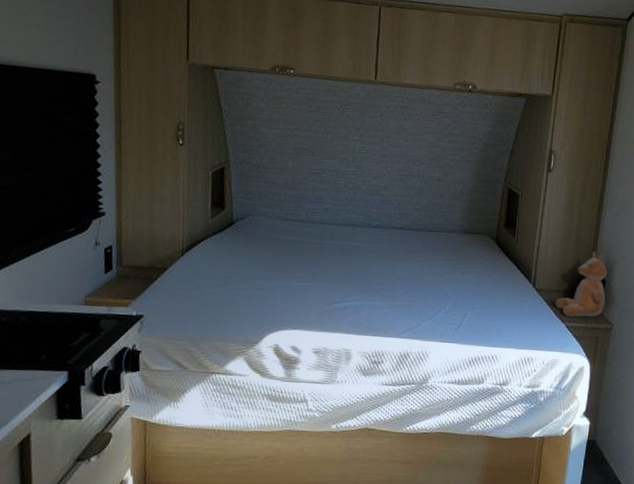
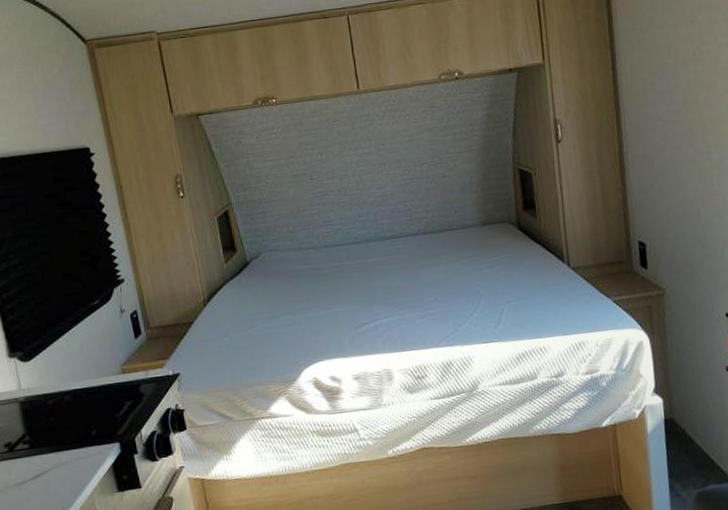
teddy bear: present [554,251,607,317] -> none [595,215,651,291]

